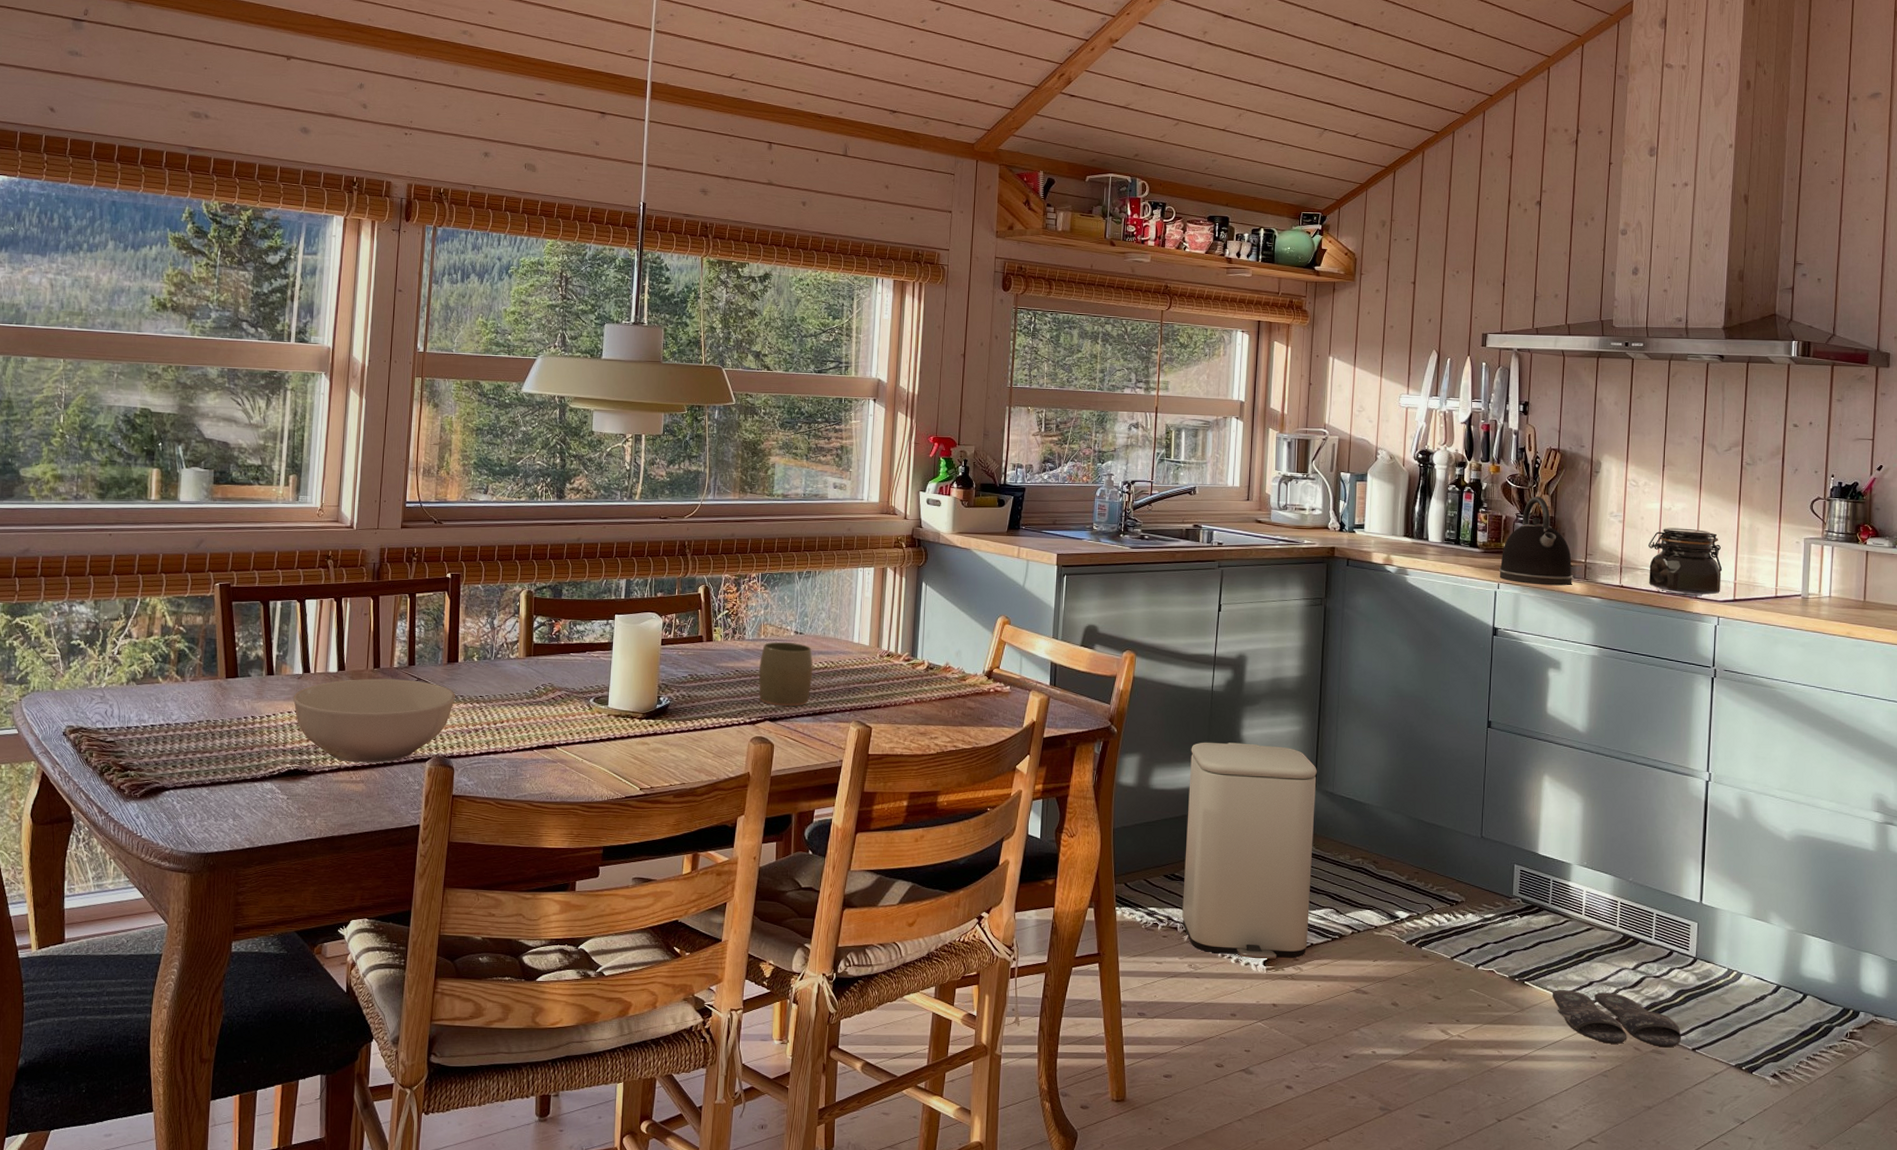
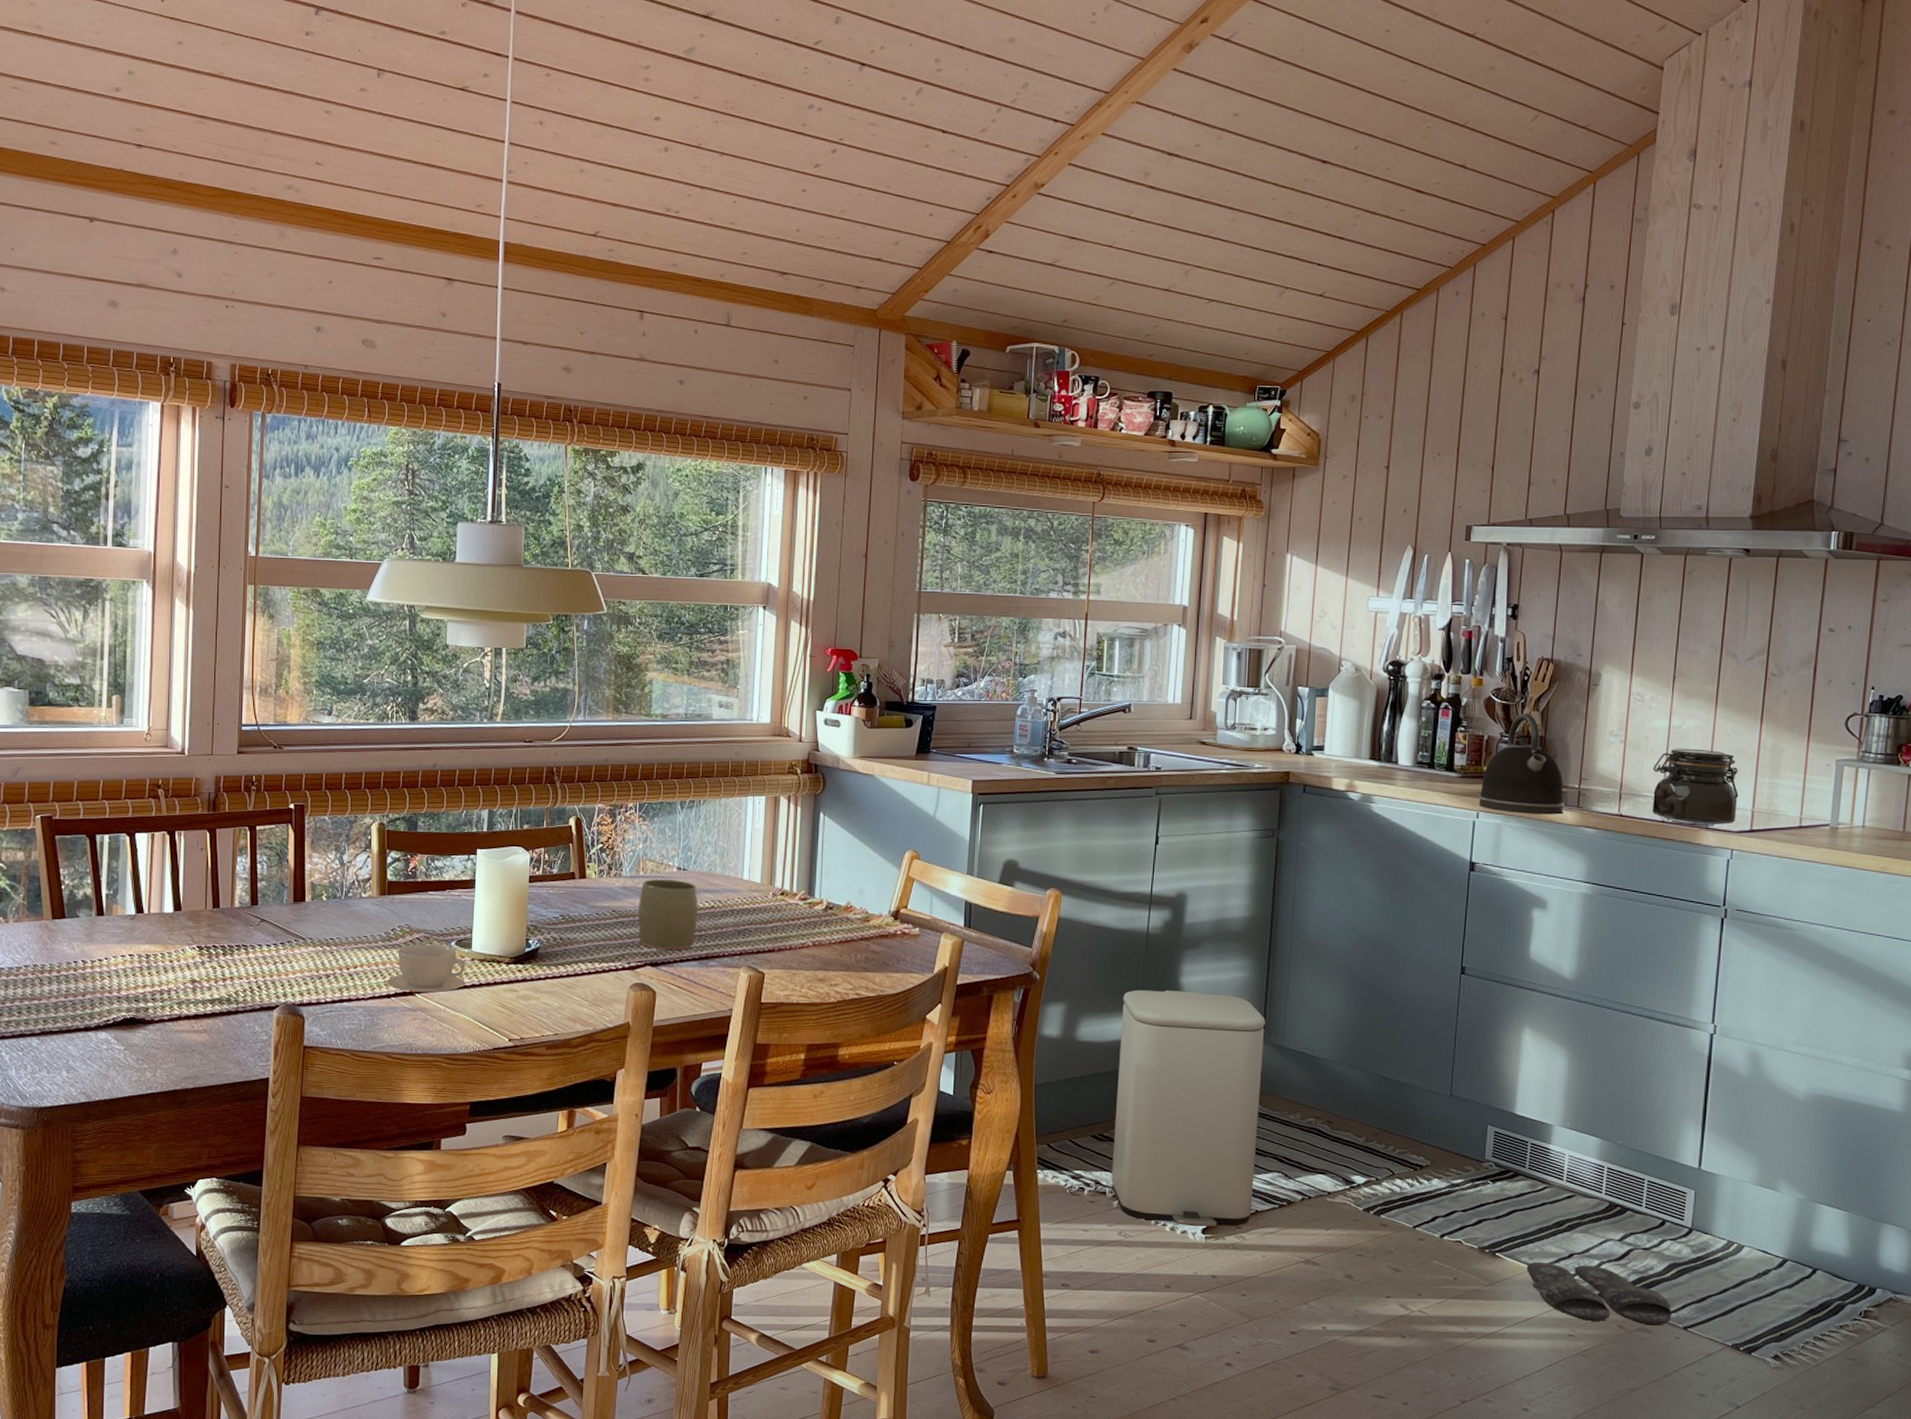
bowl: present [292,678,456,763] -> none [126,919,304,1011]
teacup: none [530,701,603,746] -> present [386,944,466,993]

